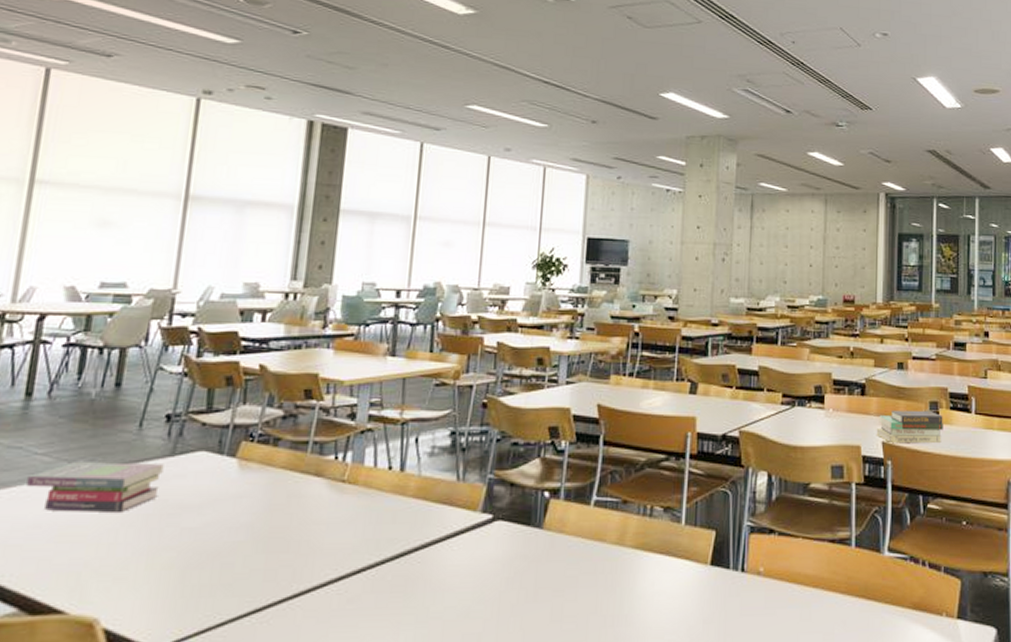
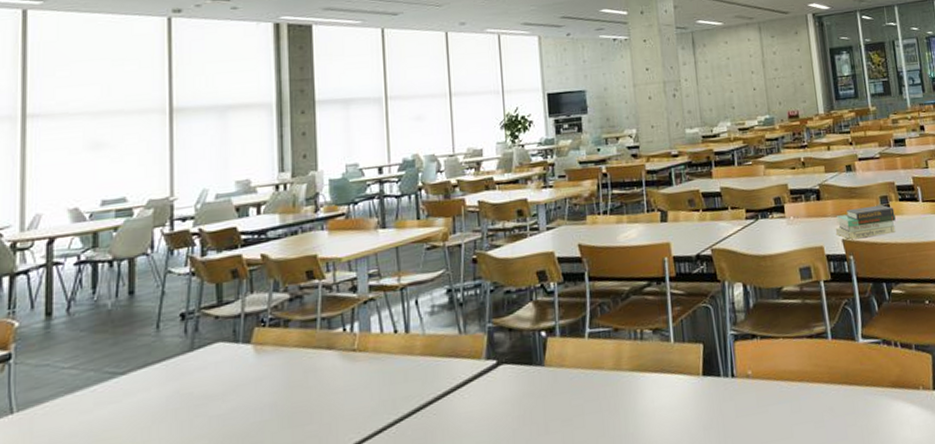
books: present [26,462,164,512] -> none [58,360,185,420]

